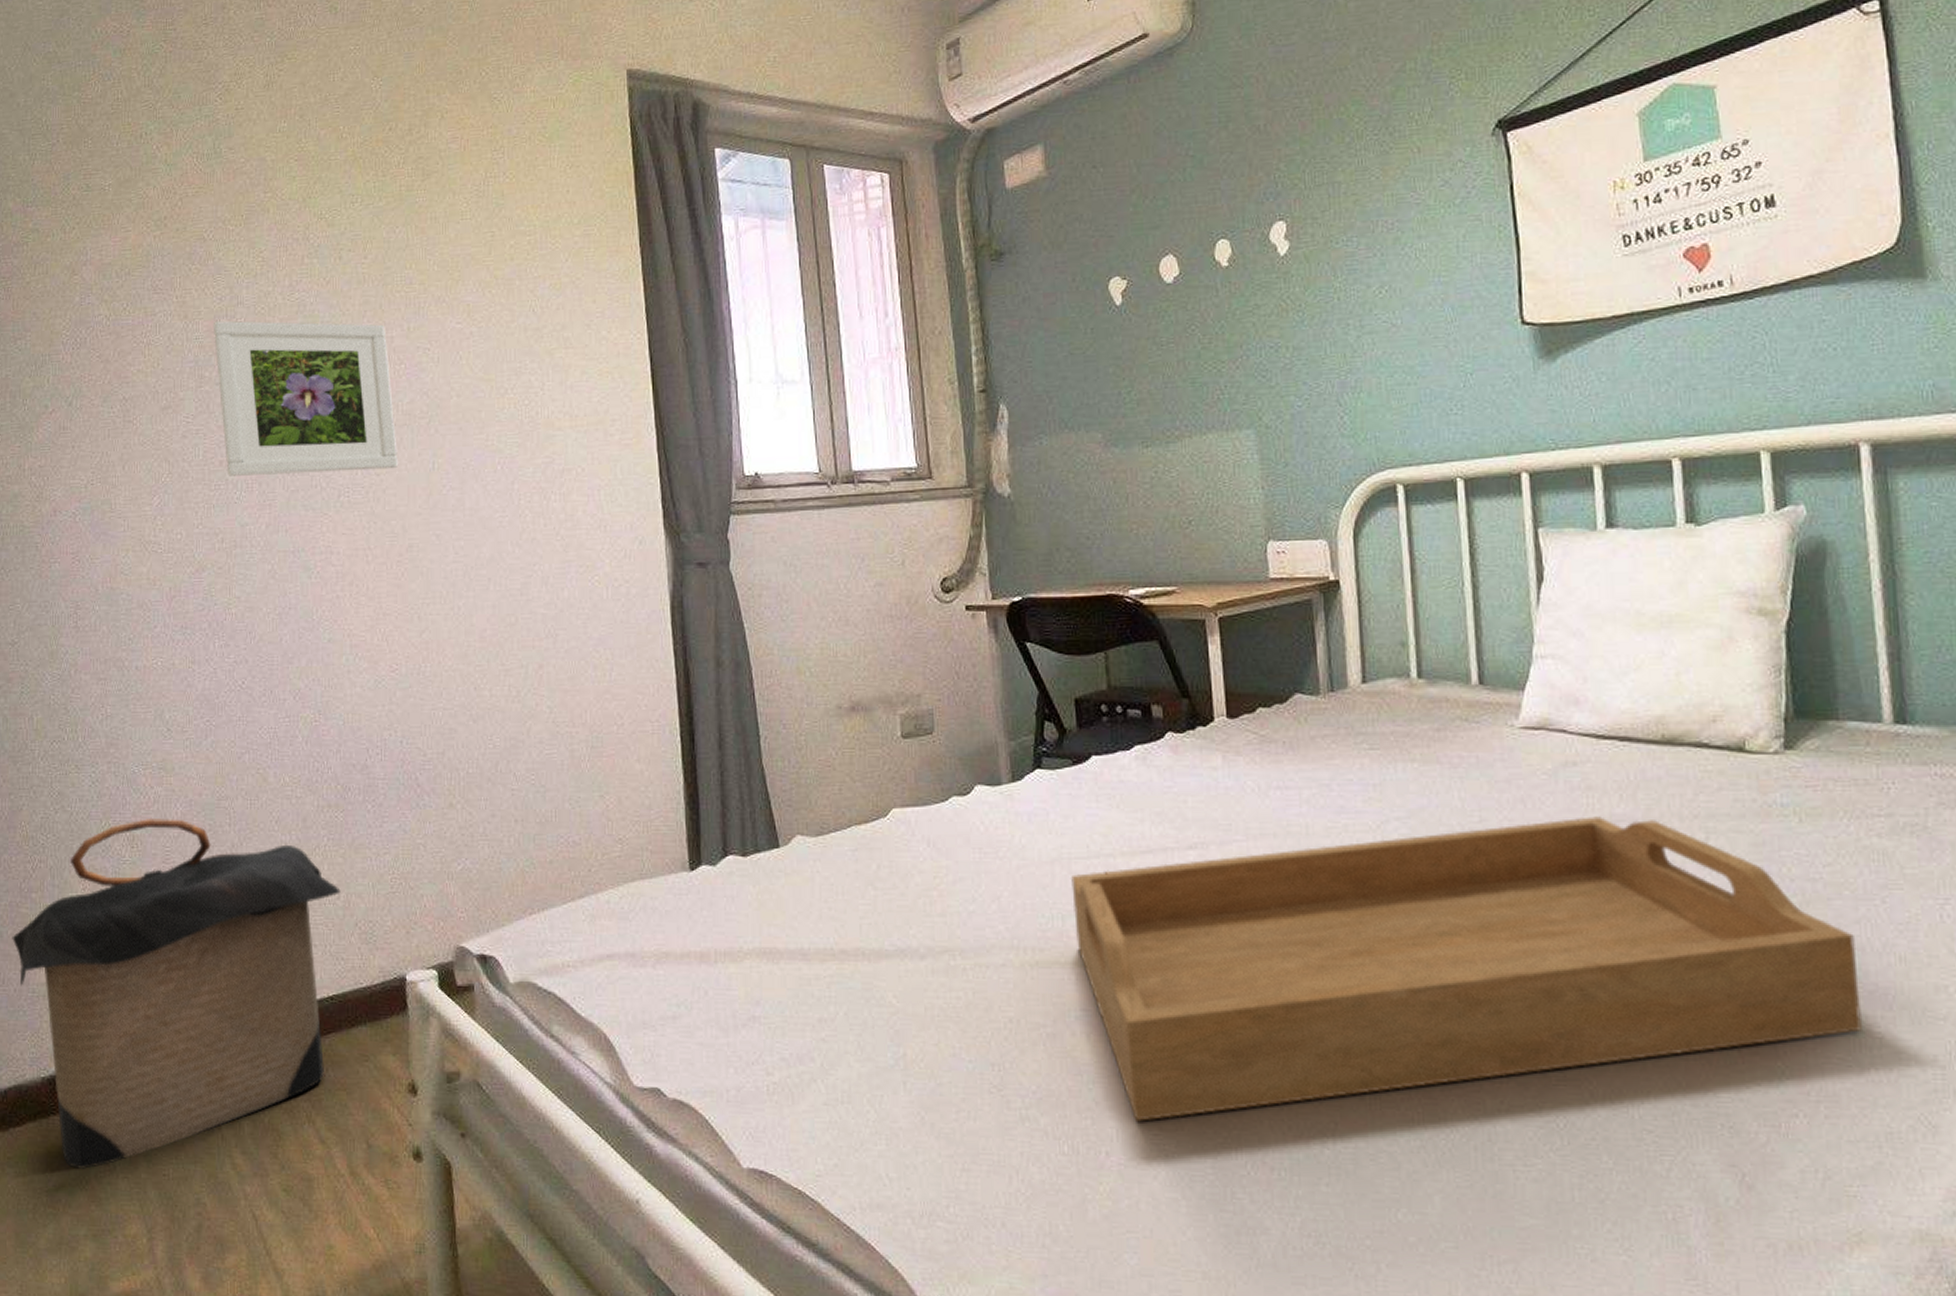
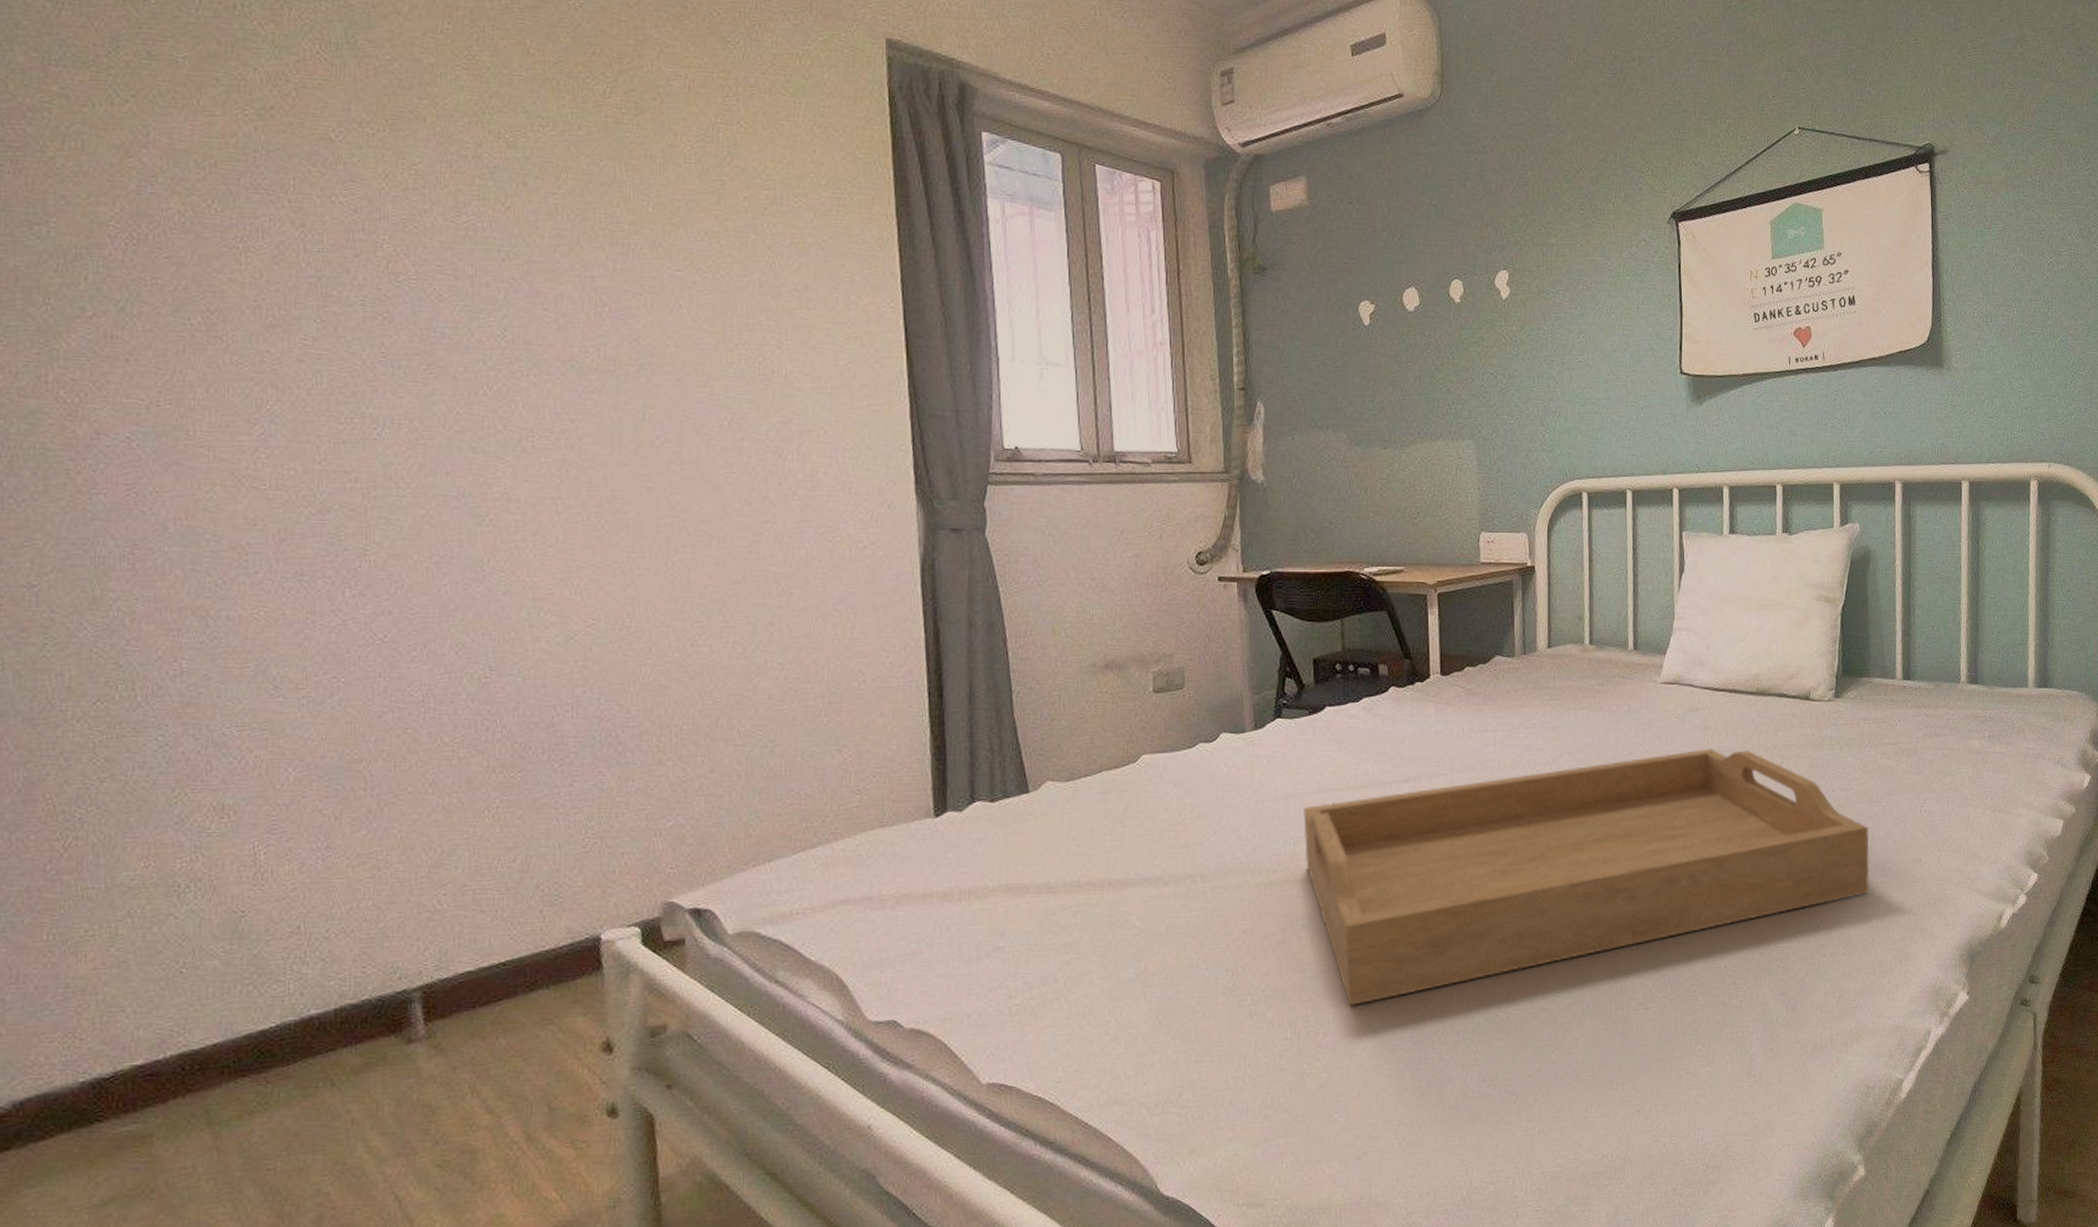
laundry hamper: present [12,817,341,1169] -> none [30,784,517,1177]
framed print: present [213,320,399,476] -> none [343,235,600,416]

